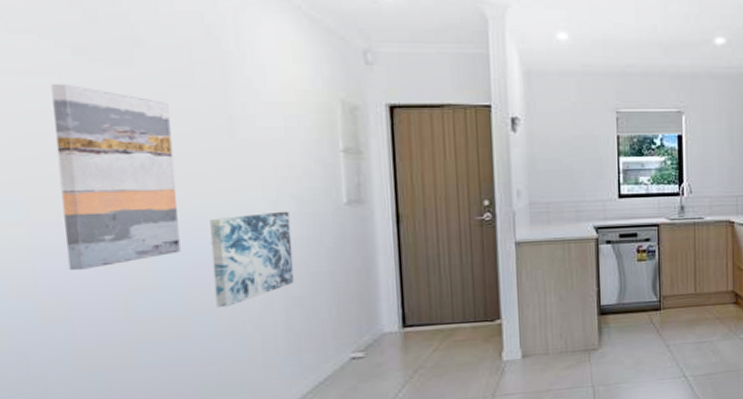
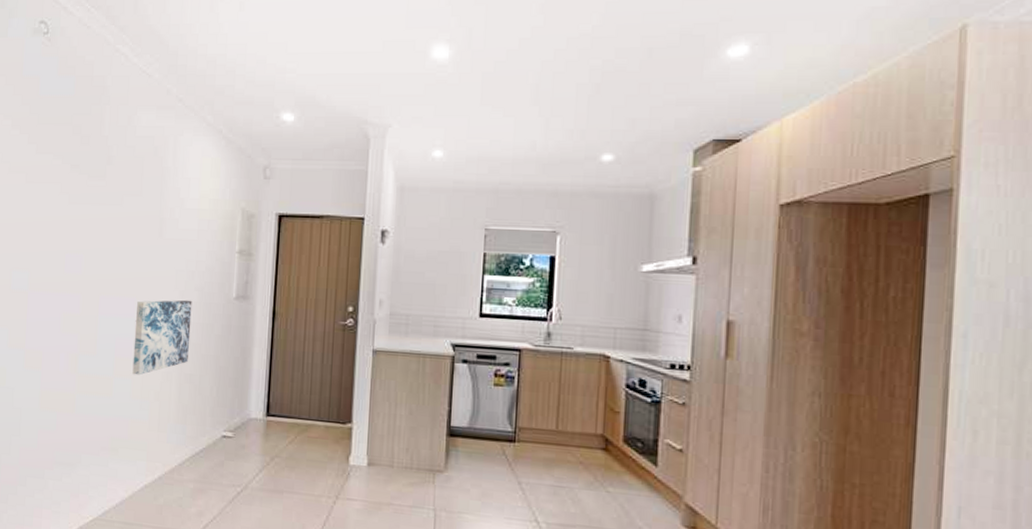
wall art: present [51,83,181,271] -> none [46,190,123,332]

